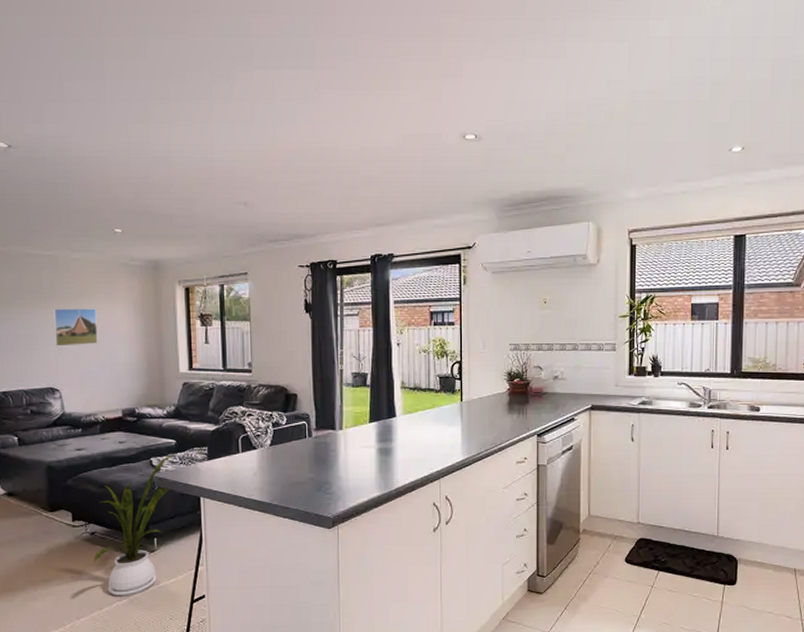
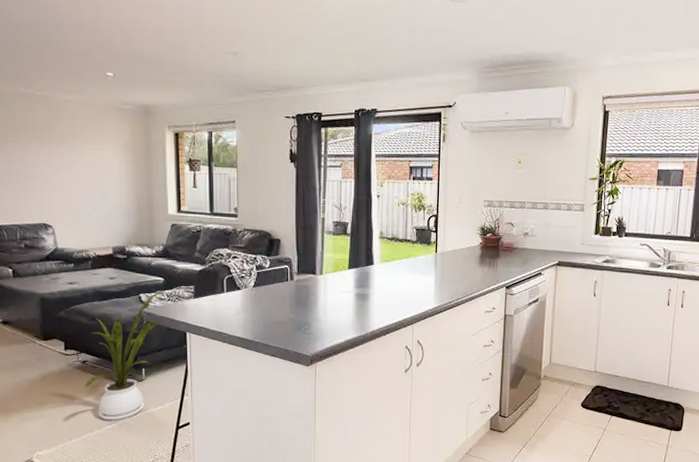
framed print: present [52,308,98,347] -> none [45,148,90,185]

